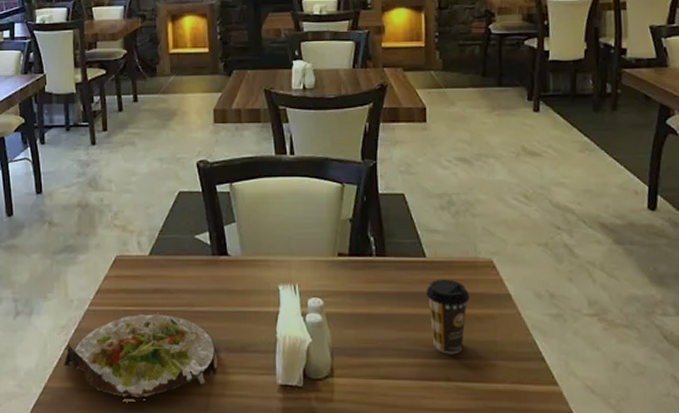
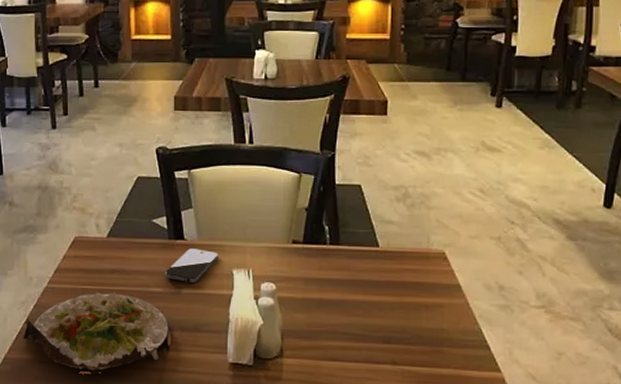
smartphone: none [210,264,263,301] -> present [165,248,219,284]
coffee cup: present [426,279,470,354] -> none [377,268,420,340]

